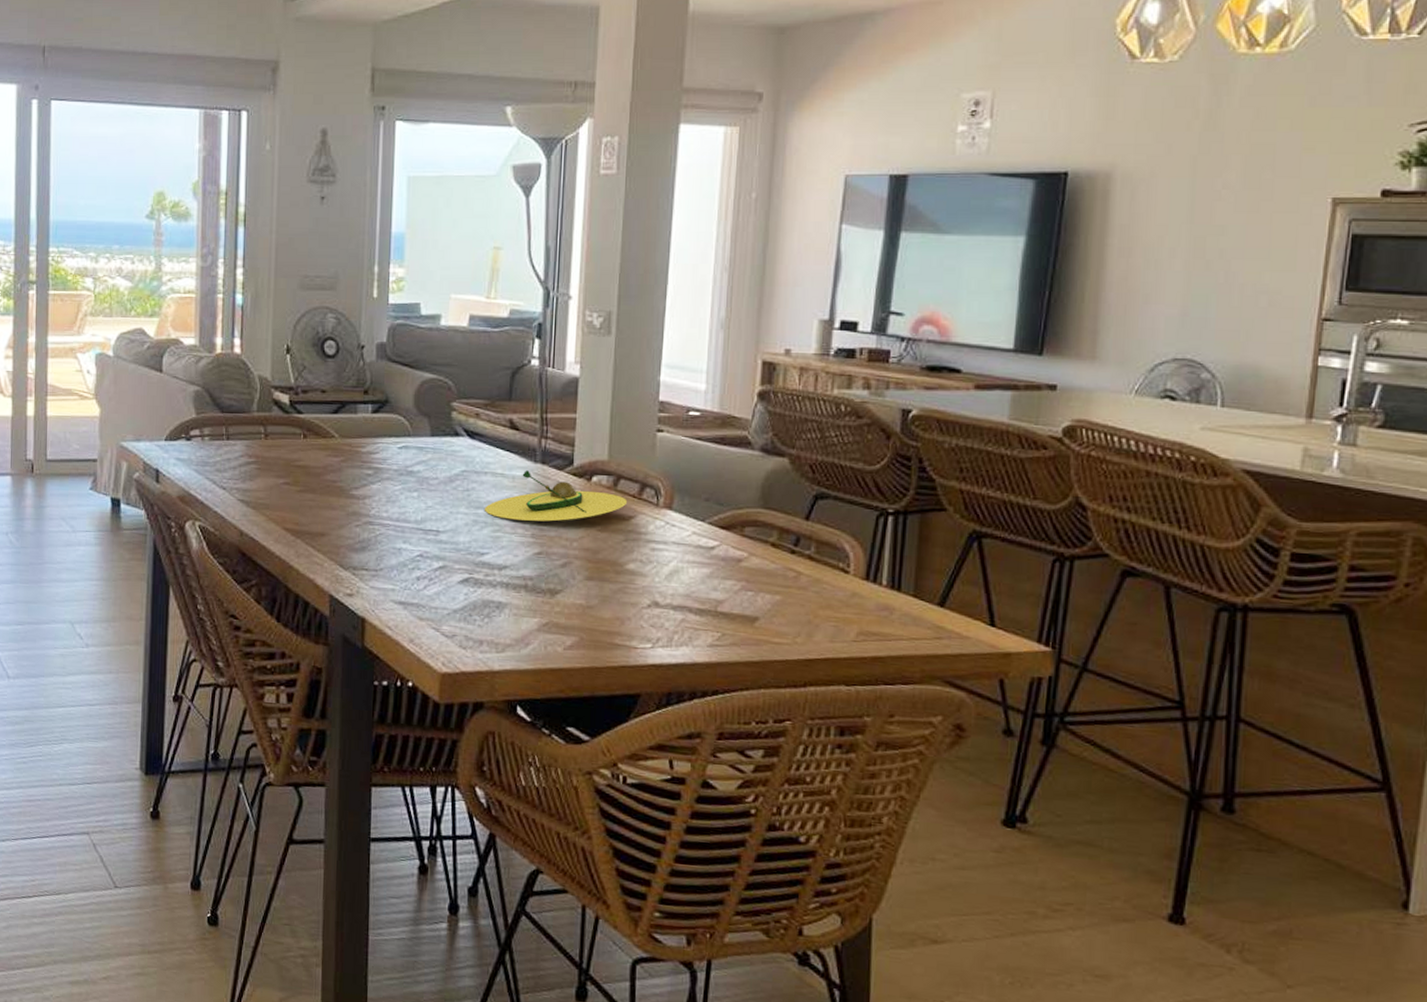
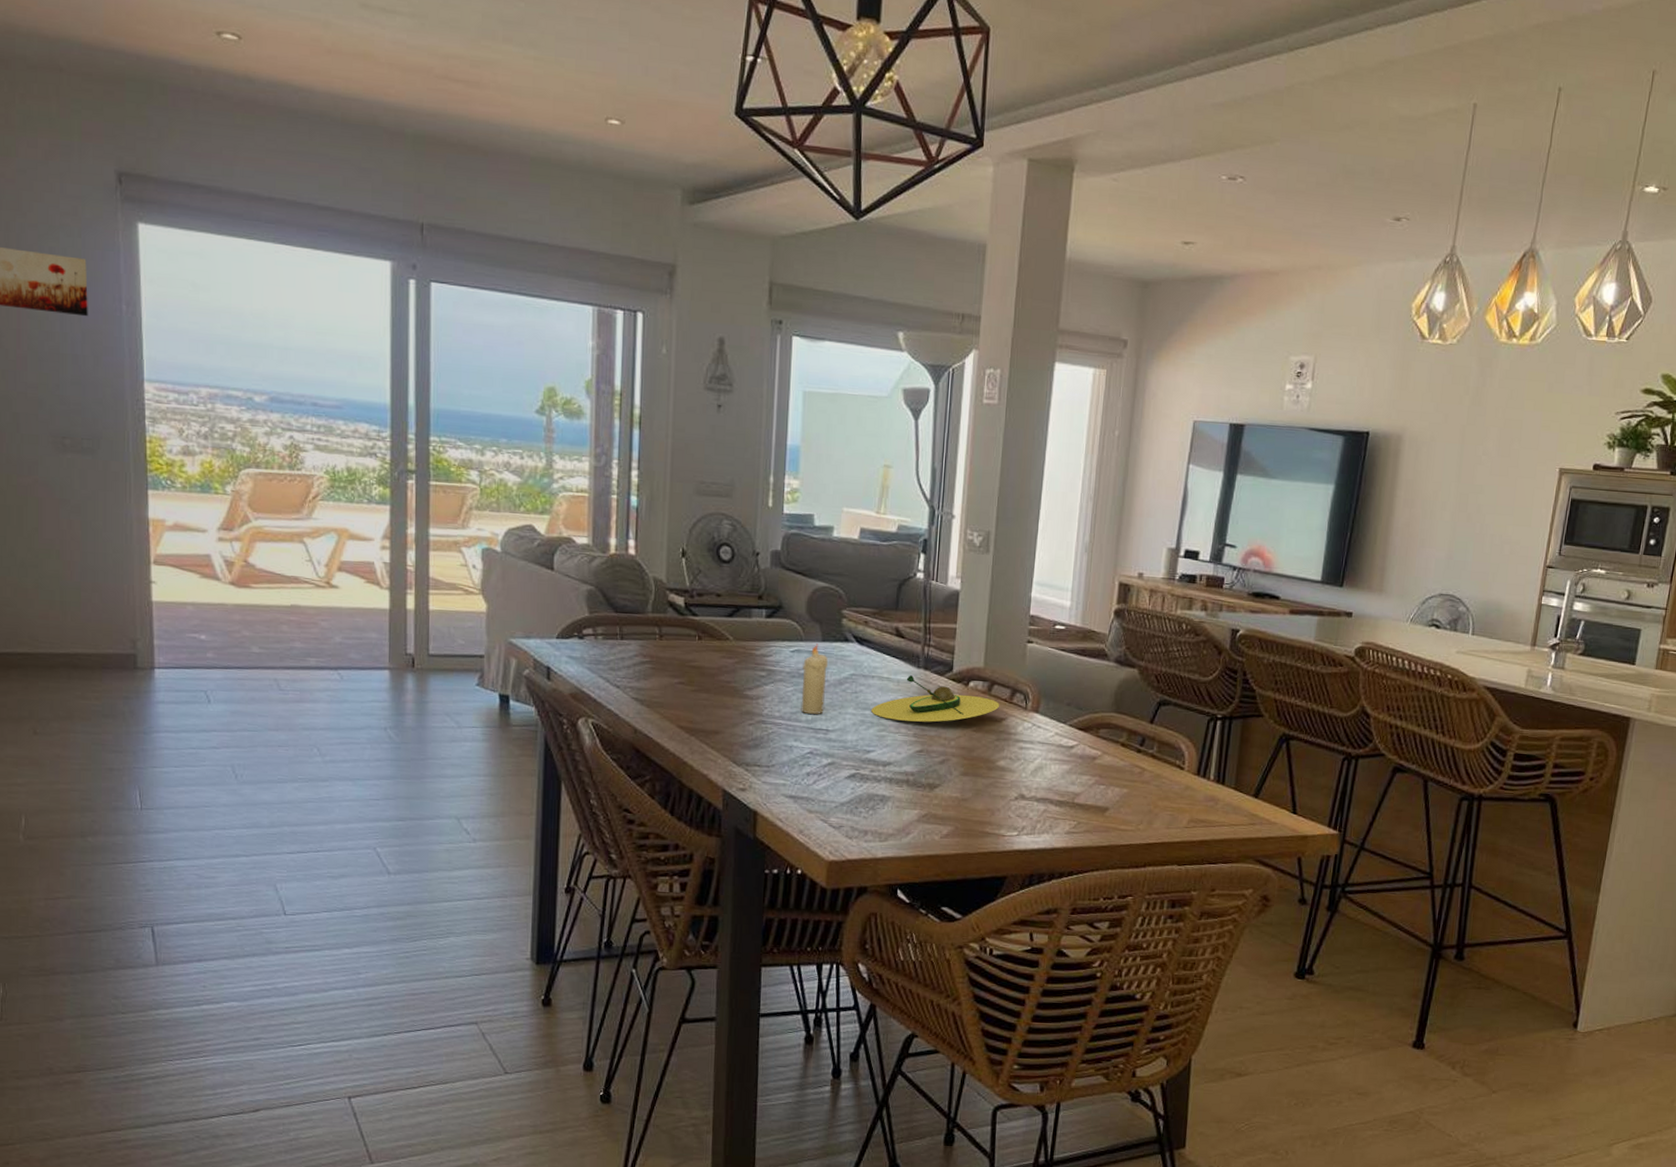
candle: none [409,439,437,514] -> present [801,644,828,714]

